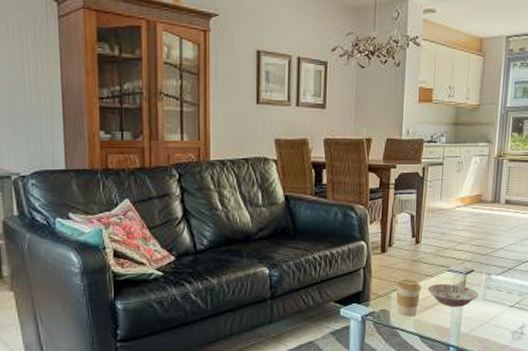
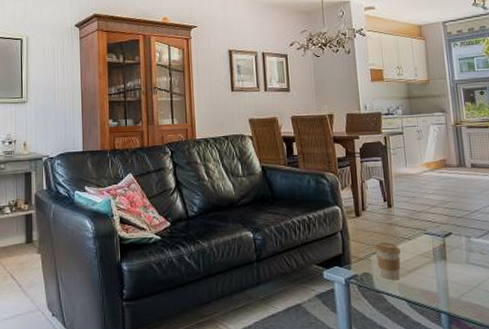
bowl: present [427,283,479,307] -> none [407,246,462,271]

